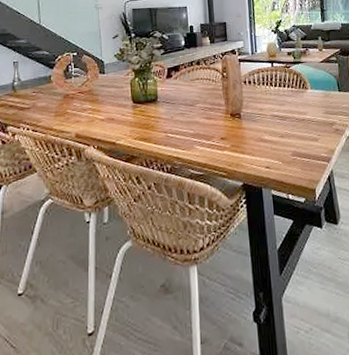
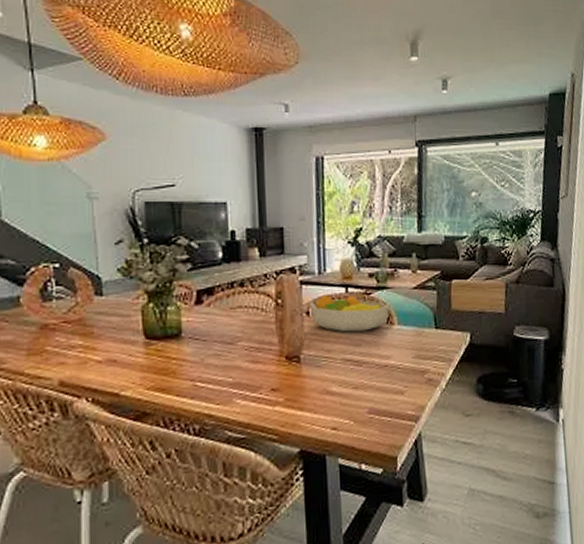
fruit bowl: none [247,68,304,96] -> present [311,293,389,333]

